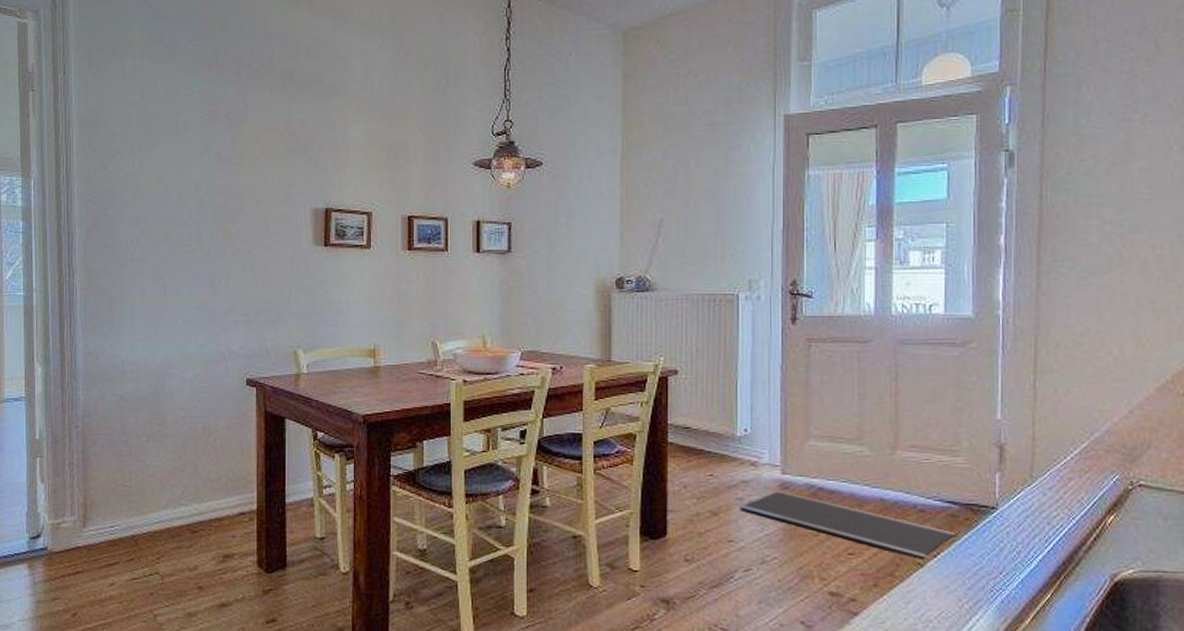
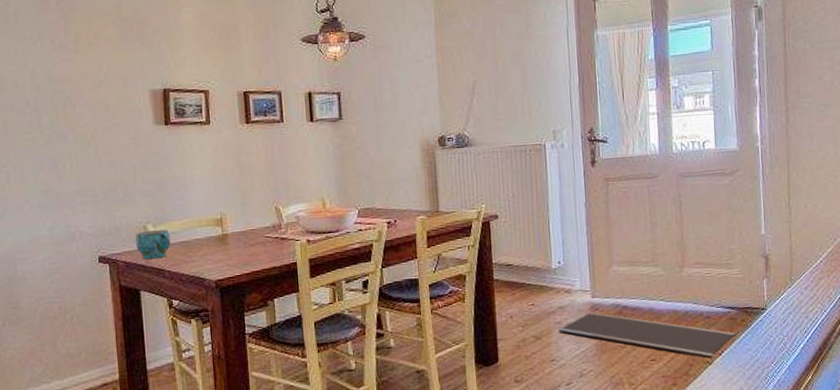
cup: none [284,355,320,387] -> present [135,229,171,260]

